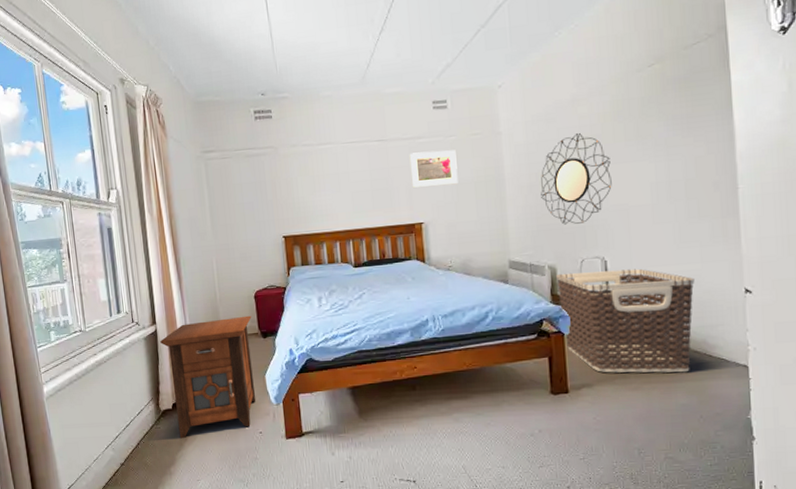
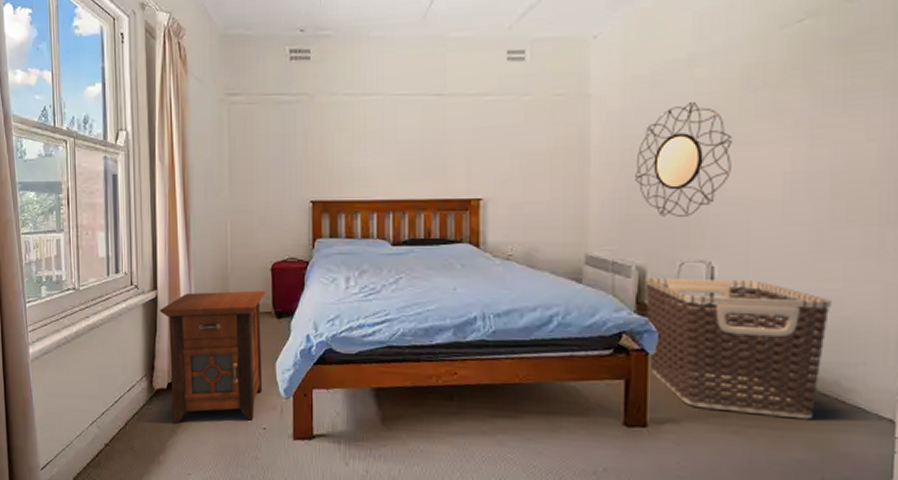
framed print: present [409,150,458,188] -> none [472,112,531,156]

